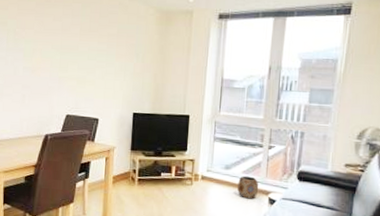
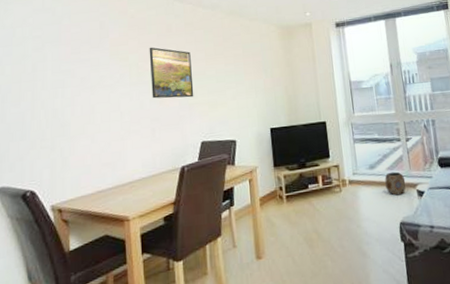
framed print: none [25,14,66,71] -> present [149,47,194,99]

